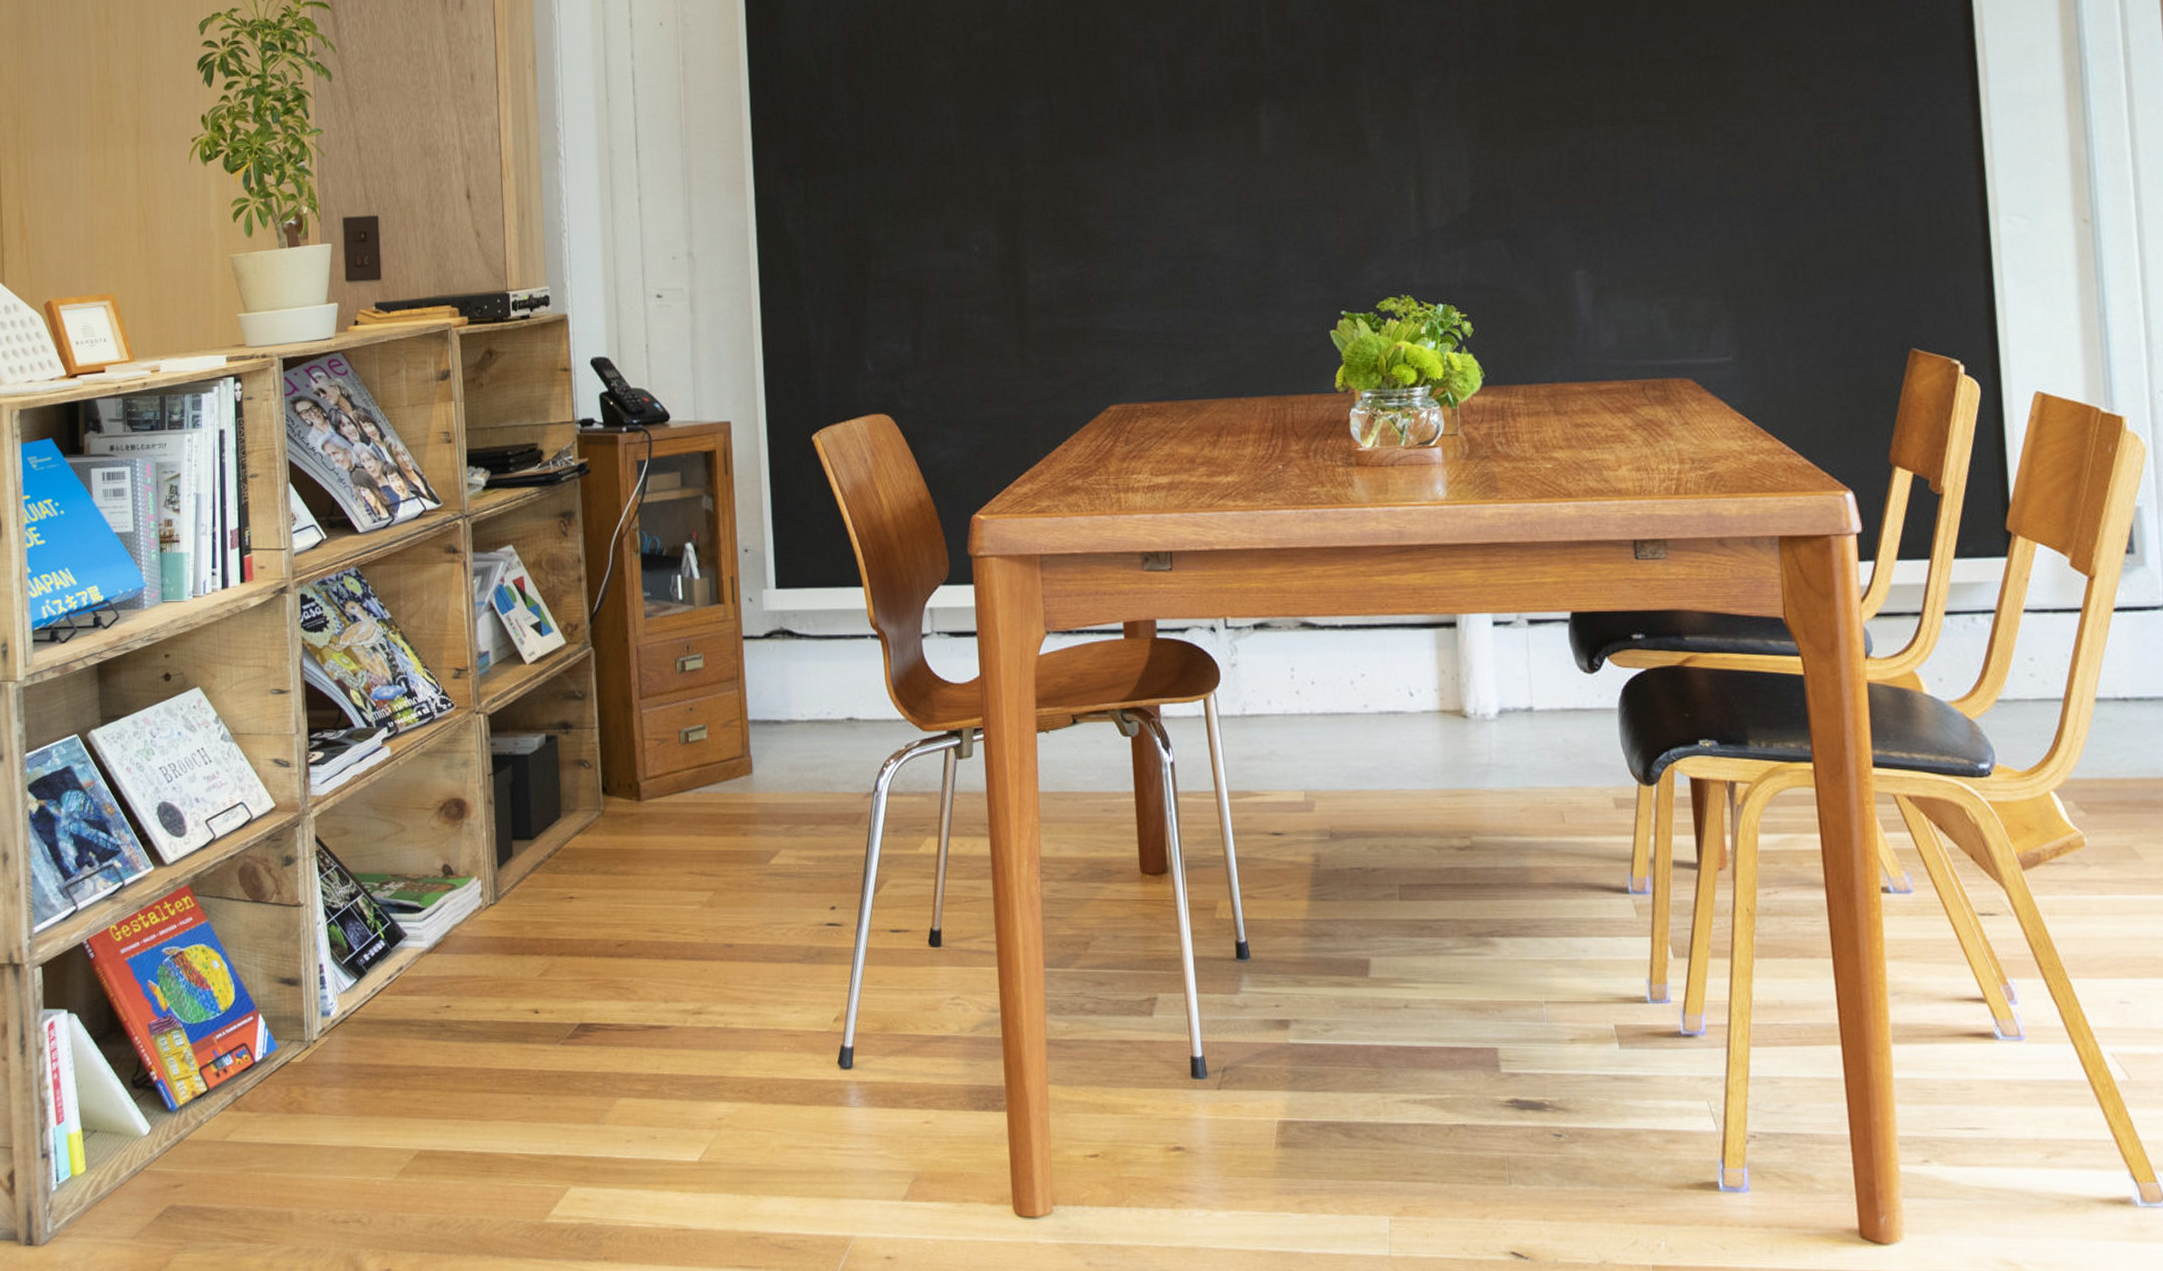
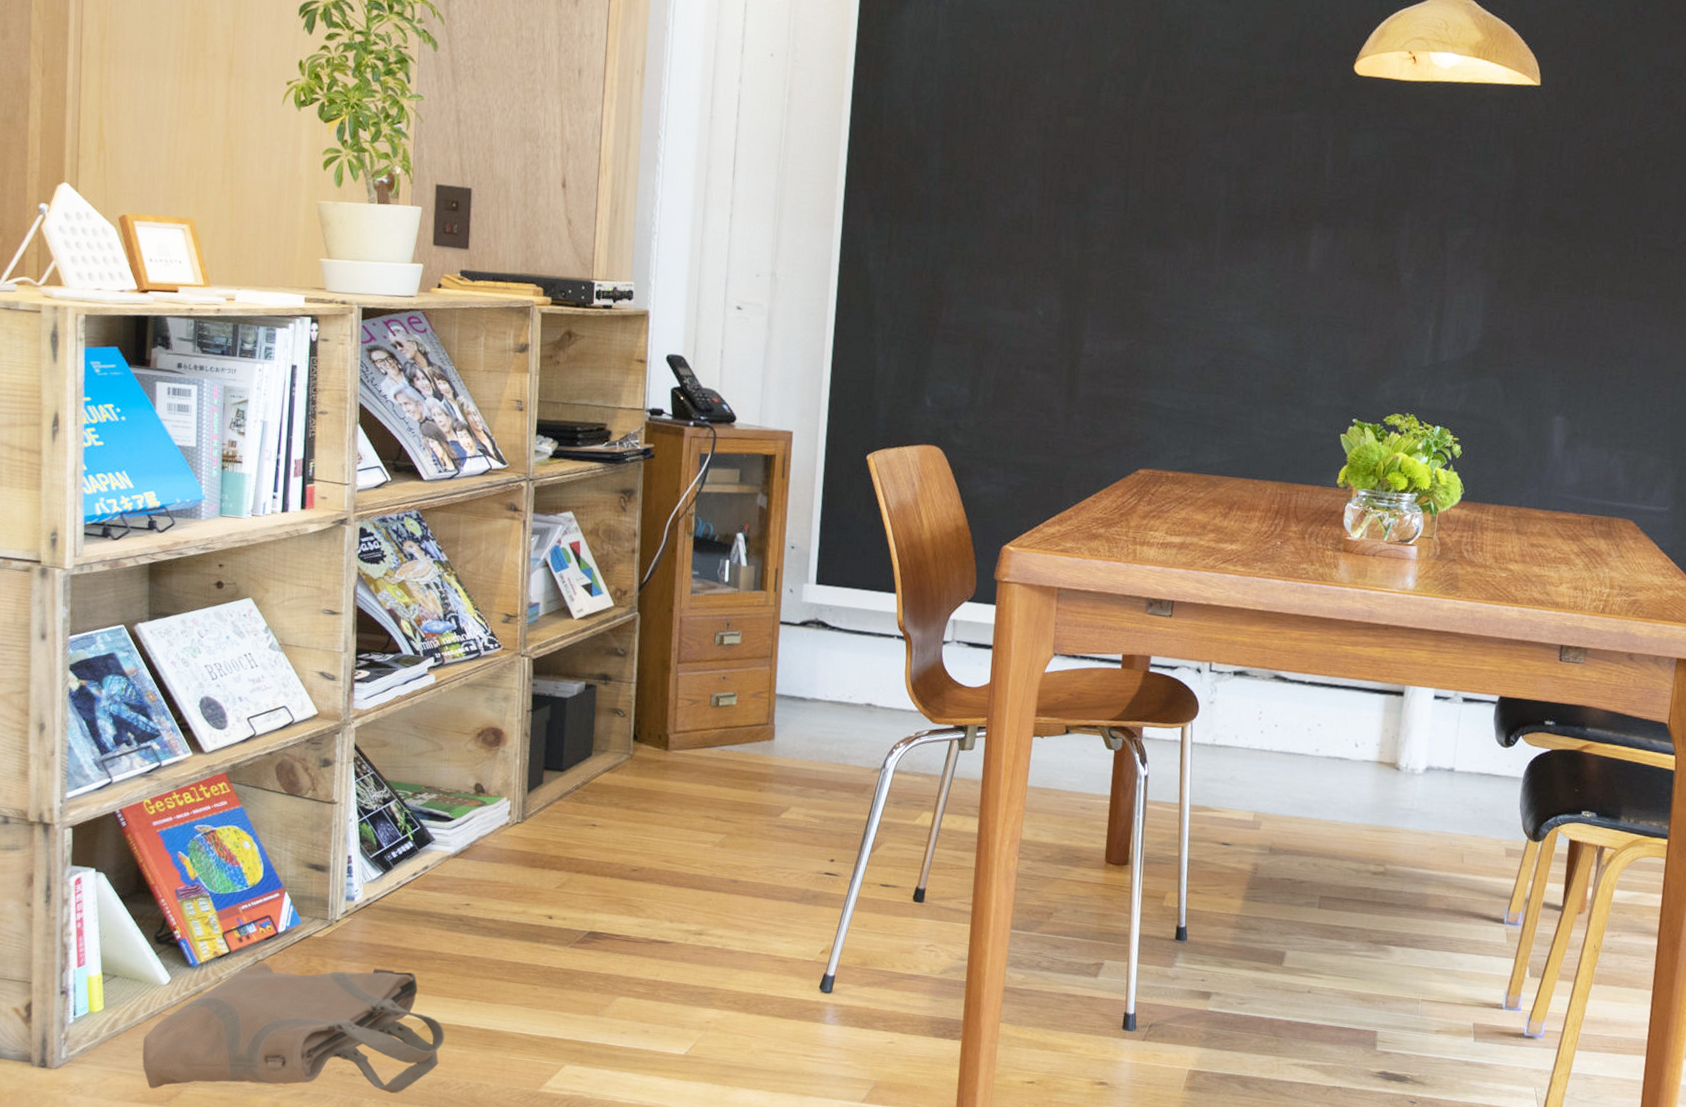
tote bag: none [128,1092,439,1260] -> present [142,962,445,1094]

